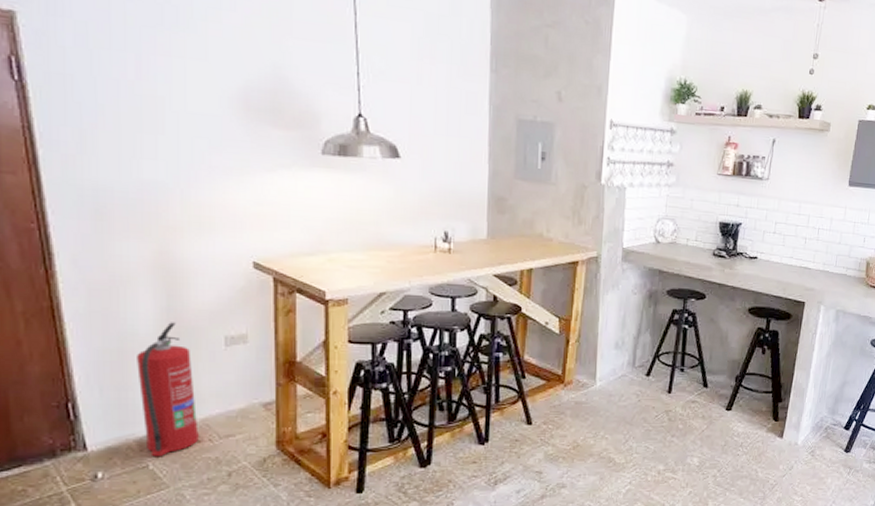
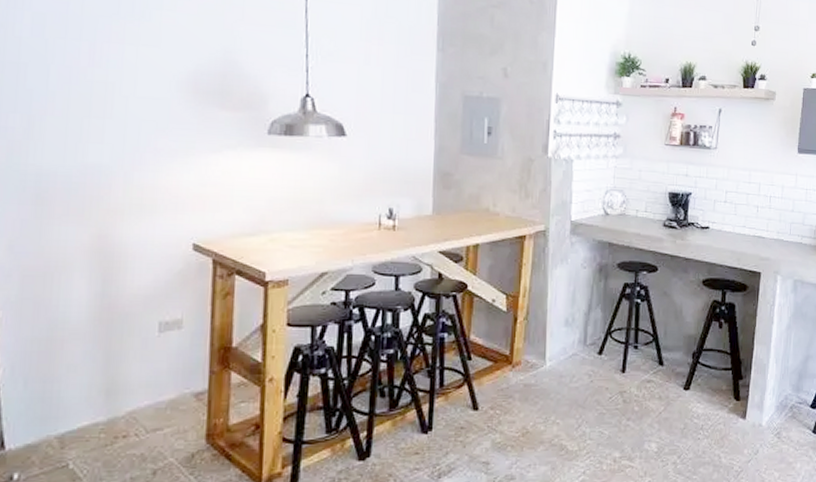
fire extinguisher: present [137,322,199,457] -> none [65,308,125,455]

